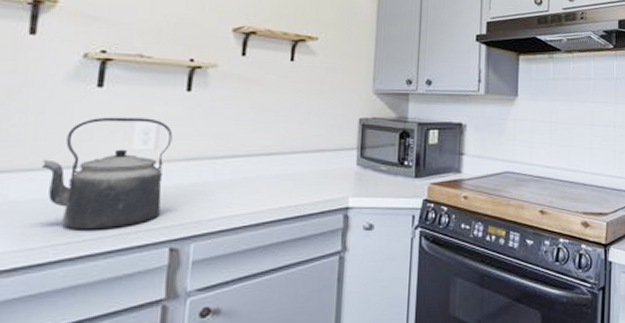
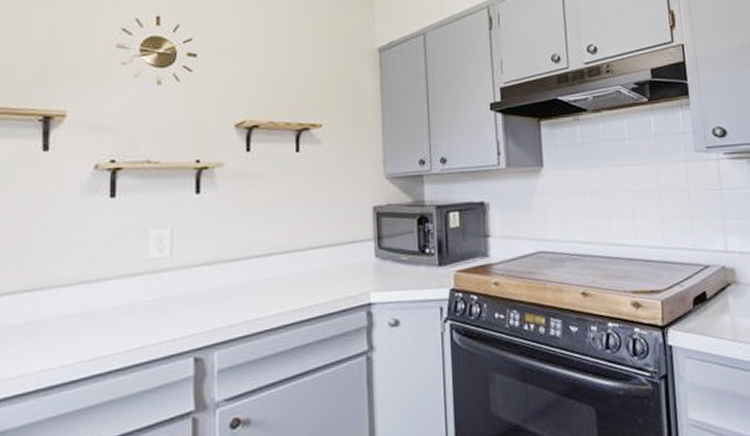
kettle: present [42,117,173,230] -> none [66,225,186,345]

